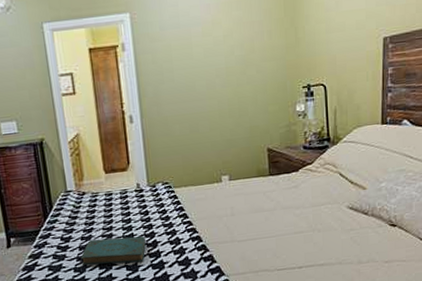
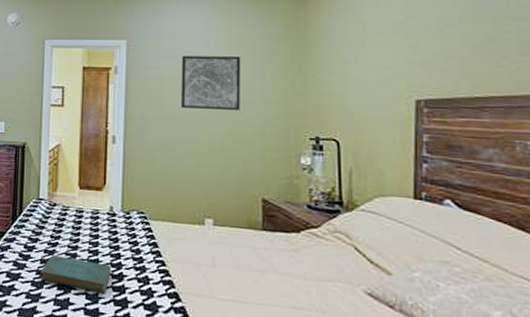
wall art: none [185,17,243,76] -> present [180,56,241,110]

